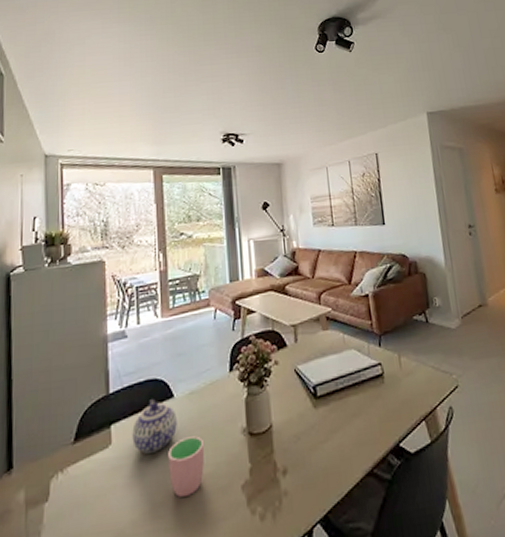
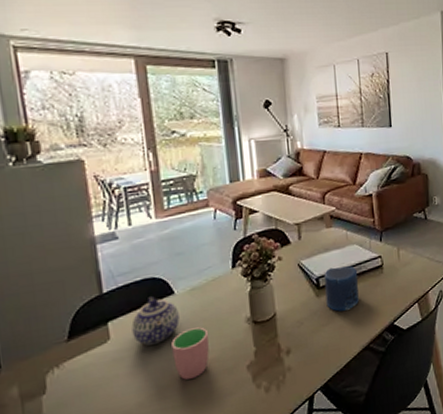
candle: none [321,373,359,427] -> present [324,266,359,312]

